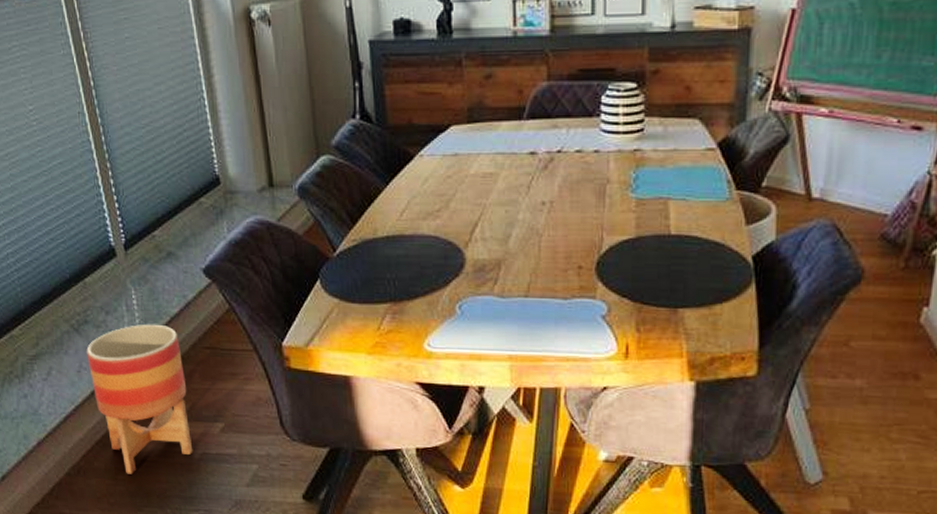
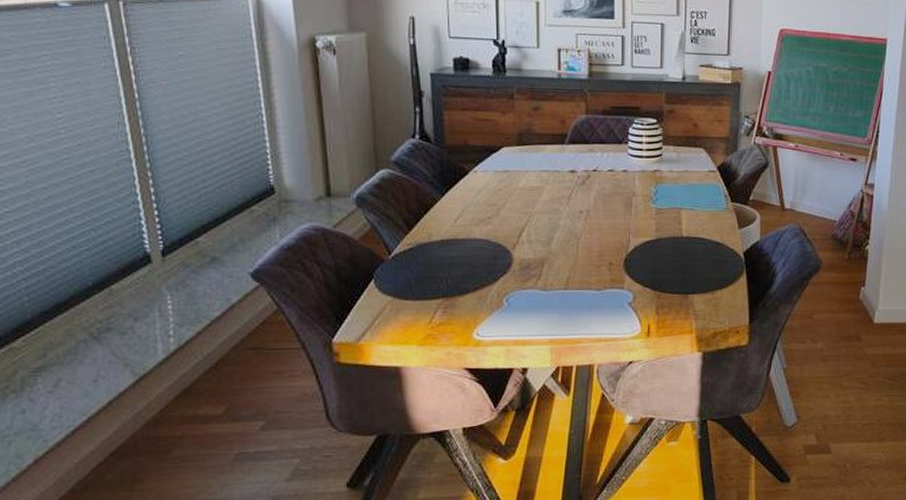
planter: present [86,324,193,474] -> none [107,328,228,483]

